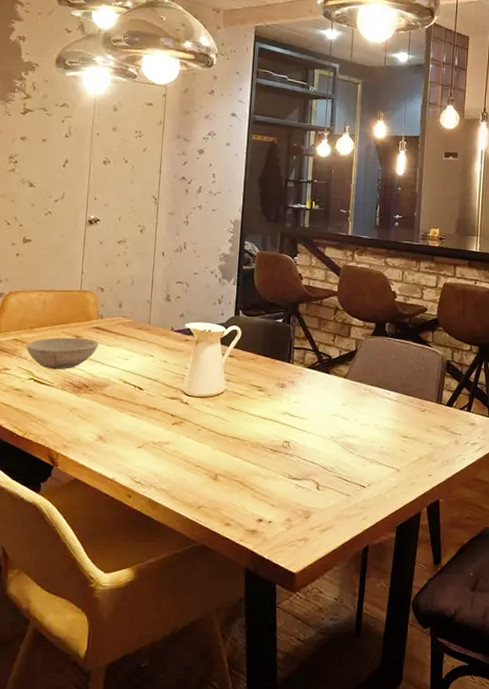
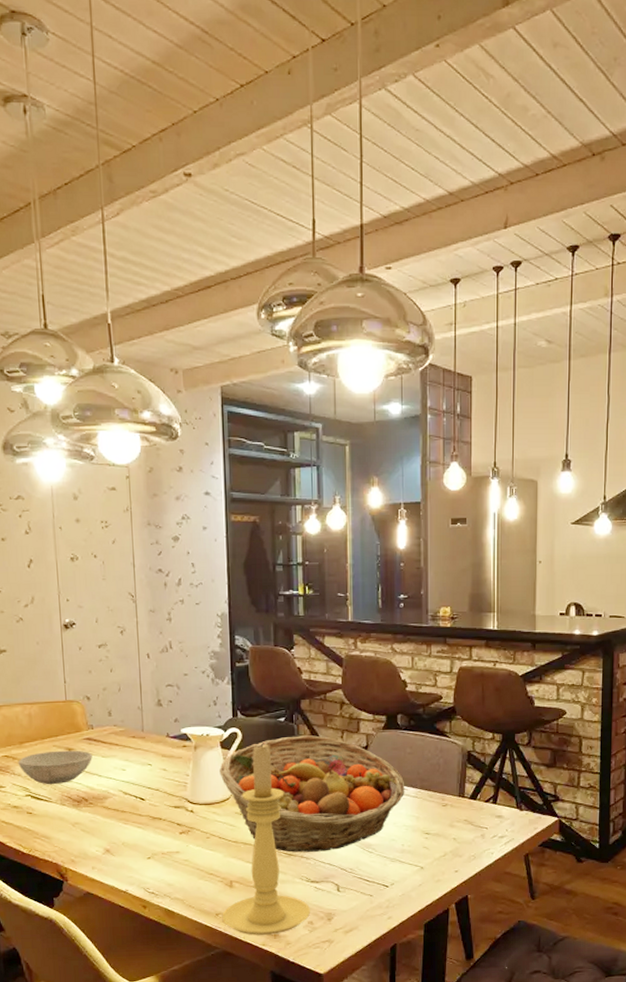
candle holder: none [203,341,289,530] -> present [222,743,310,935]
fruit basket: none [217,337,388,449] -> present [219,735,405,852]

